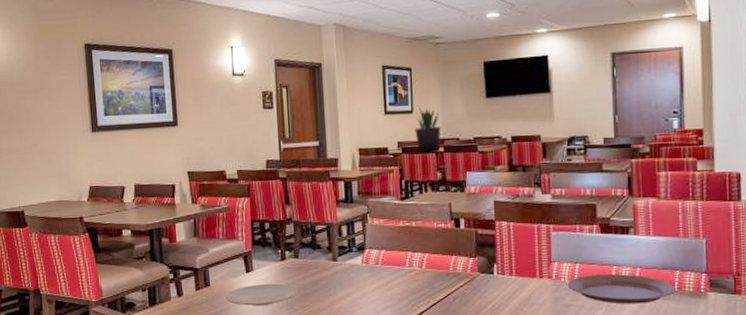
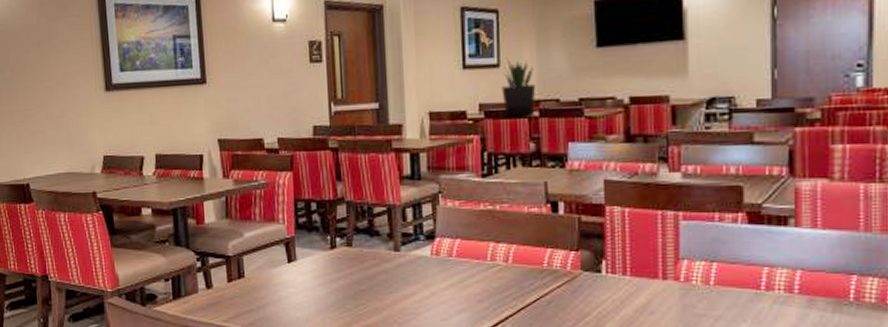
plate: present [225,283,299,306] -> none [262,276,352,302]
plate: present [567,274,676,304] -> none [700,277,851,317]

